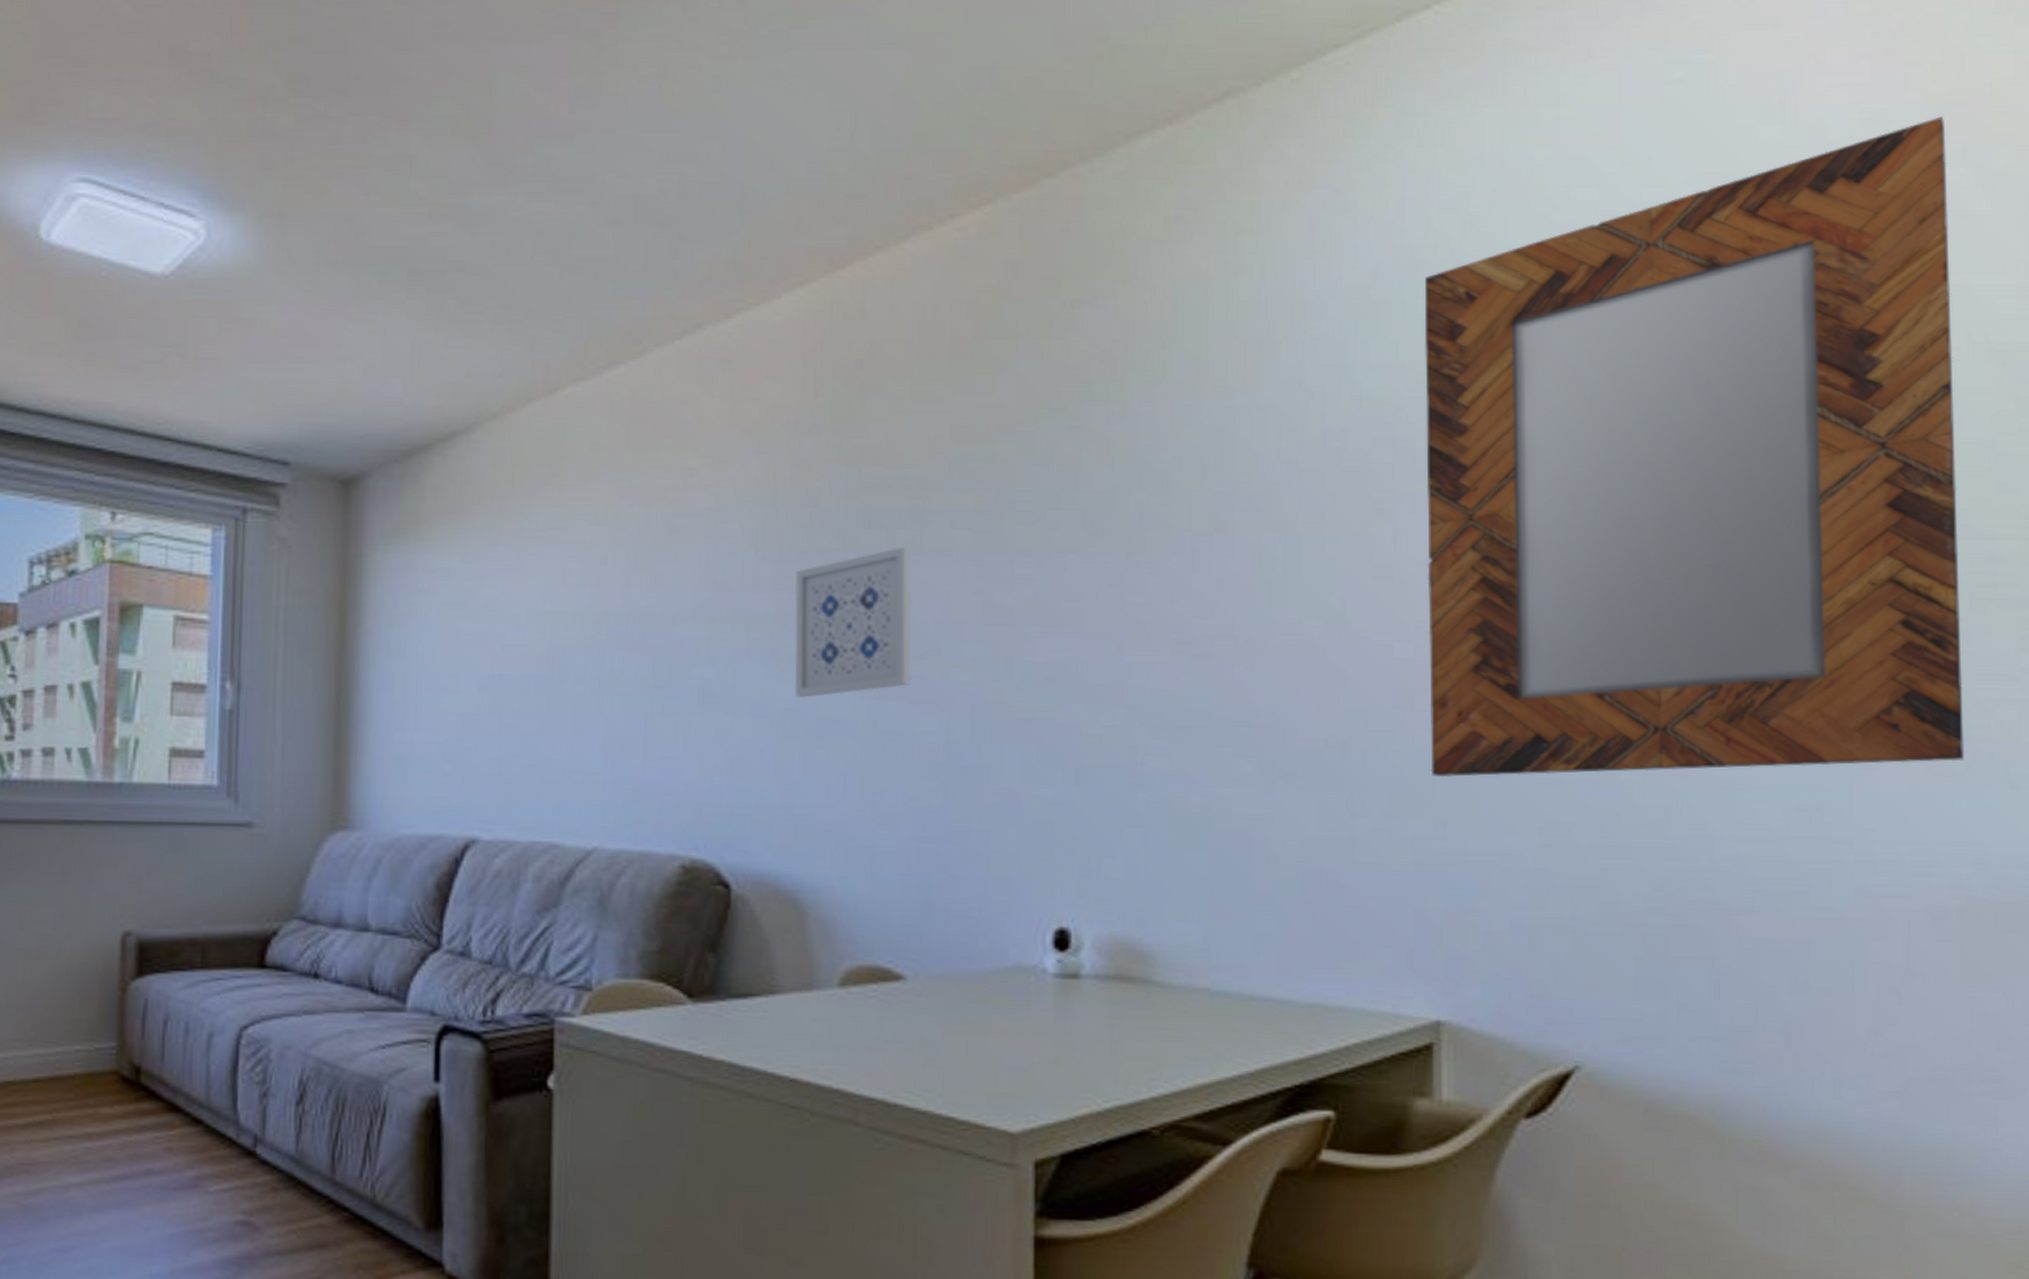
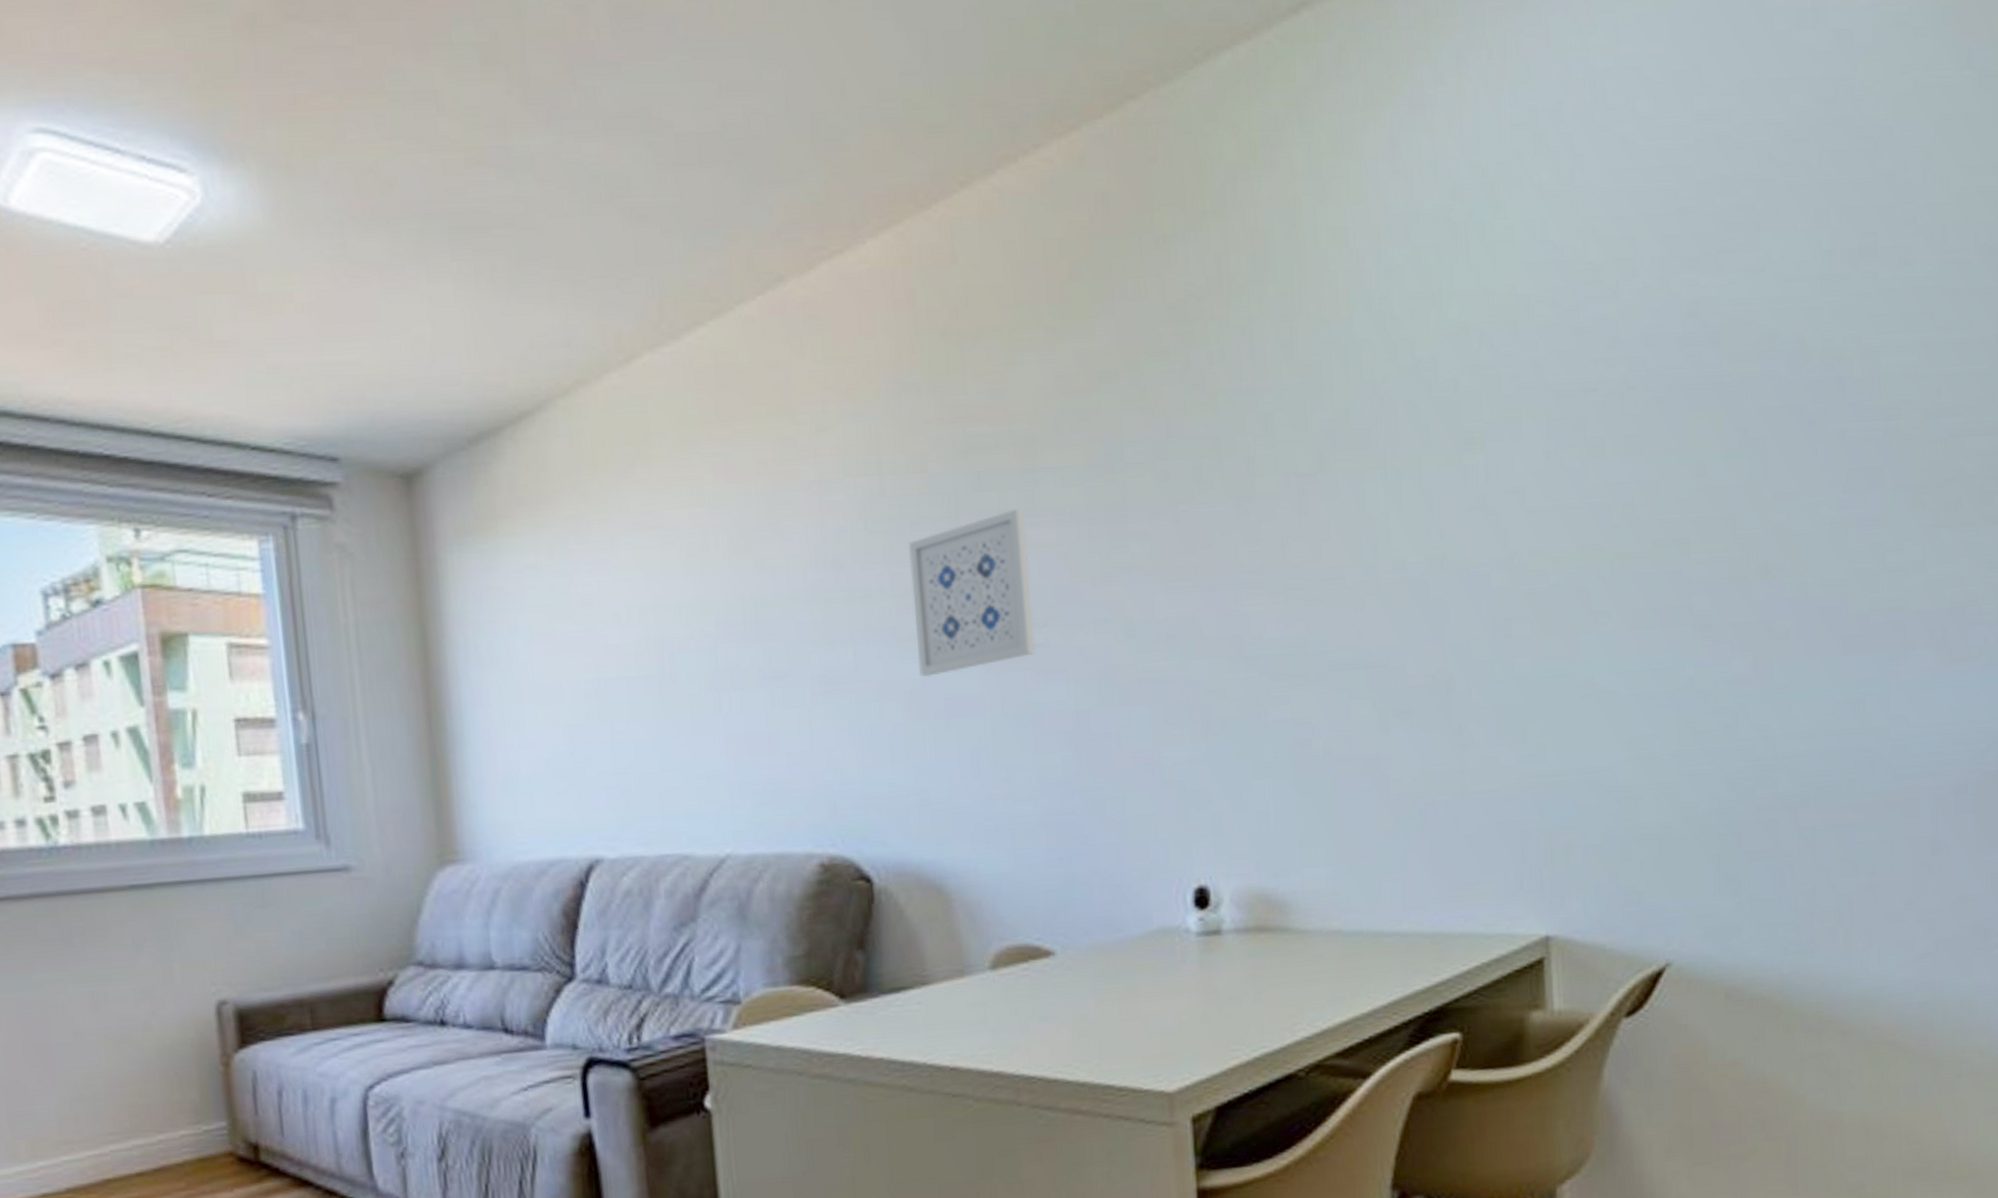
home mirror: present [1424,116,1965,778] -> none [1501,18,1978,702]

